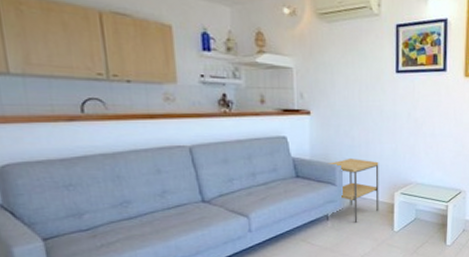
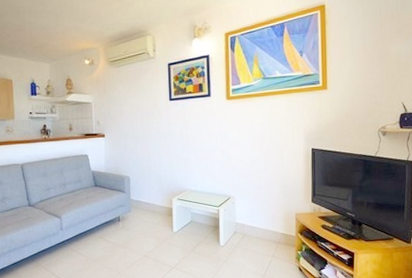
side table: present [327,159,379,223] -> none [118,170,160,224]

